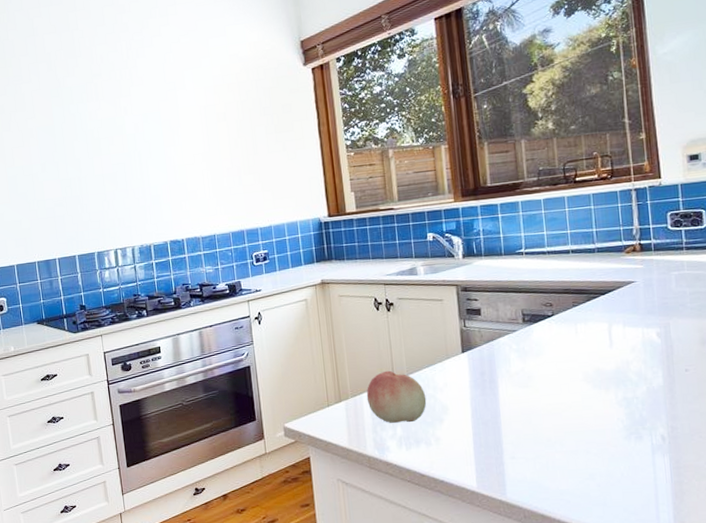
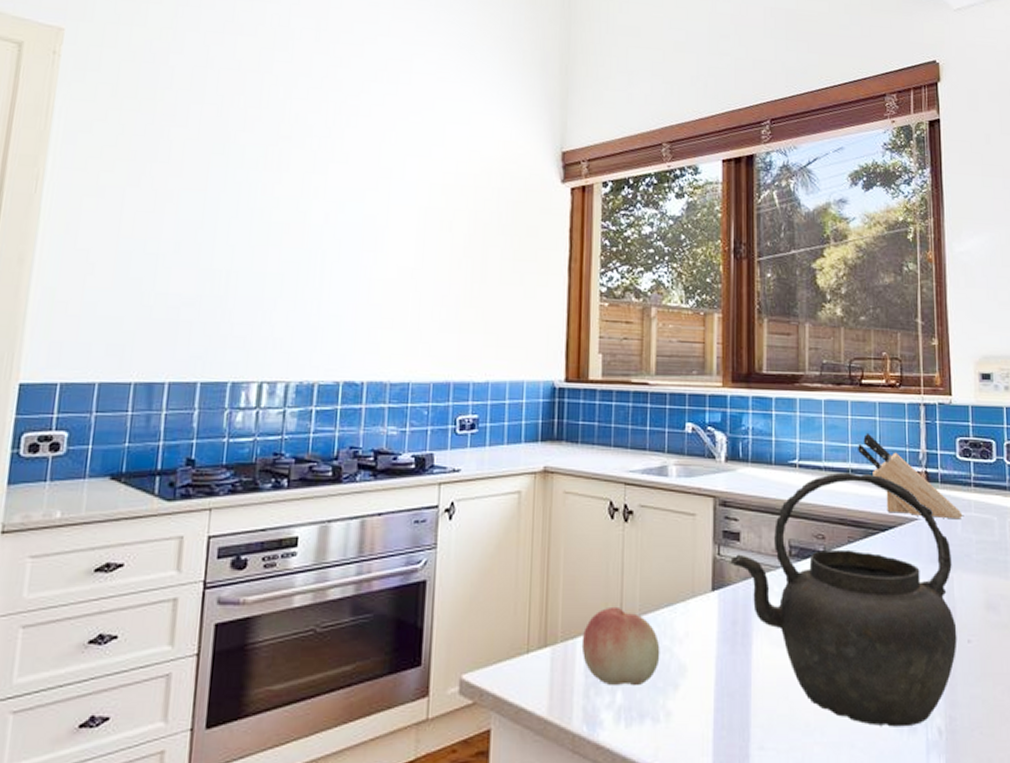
kettle: none [473,252,676,437] -> present [729,472,957,727]
knife block: none [576,219,676,280] -> present [858,432,963,520]

